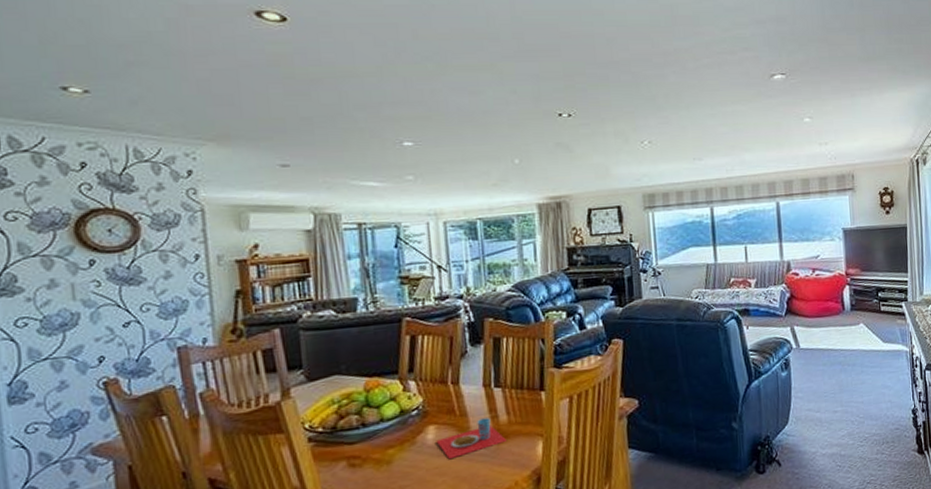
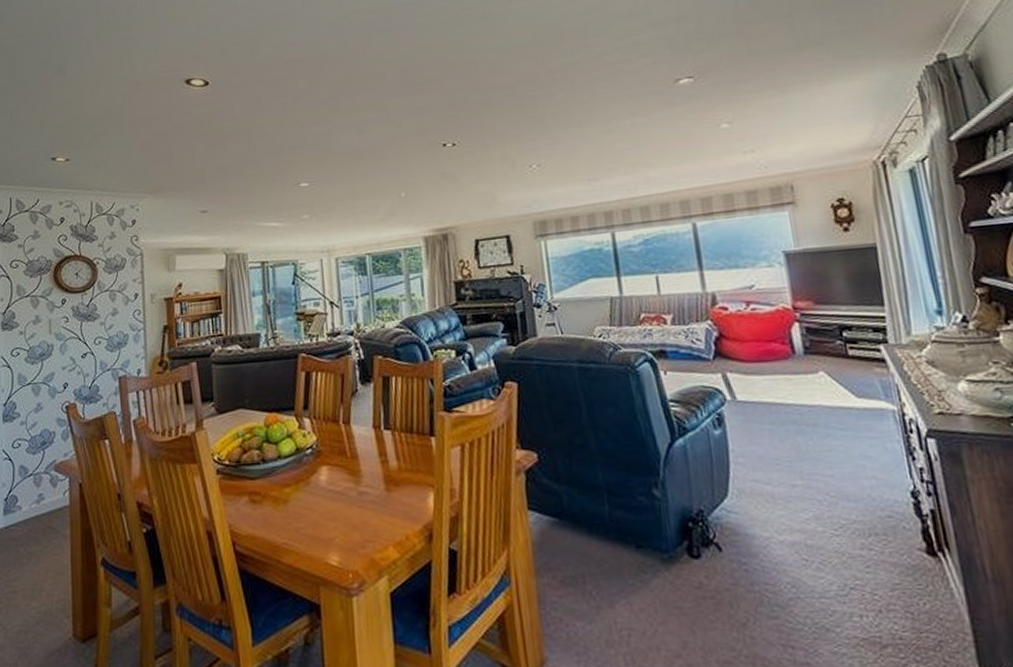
place setting: present [436,418,508,460] -> none [328,462,398,505]

